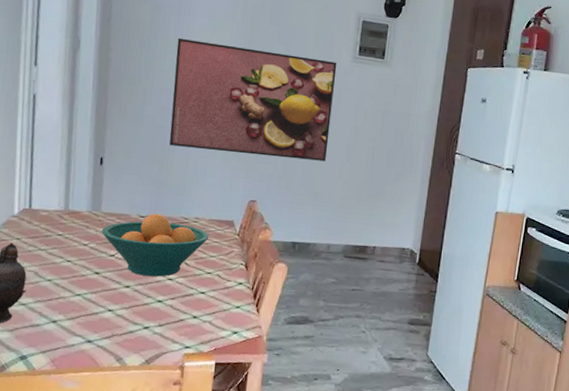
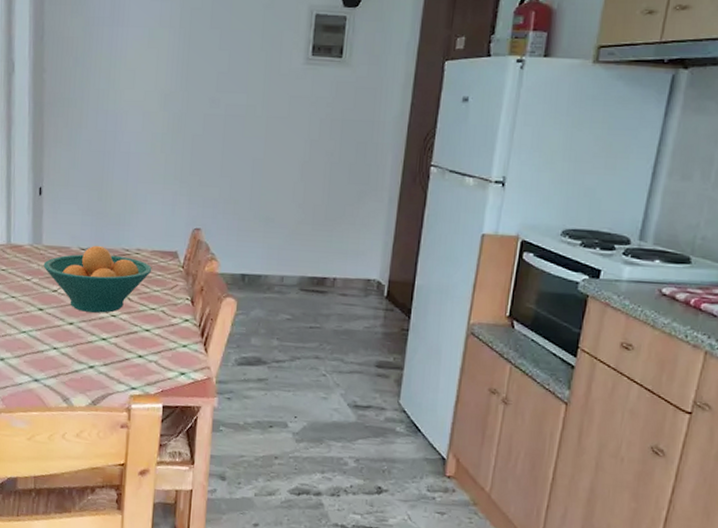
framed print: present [169,37,337,162] -> none [107,52,287,182]

